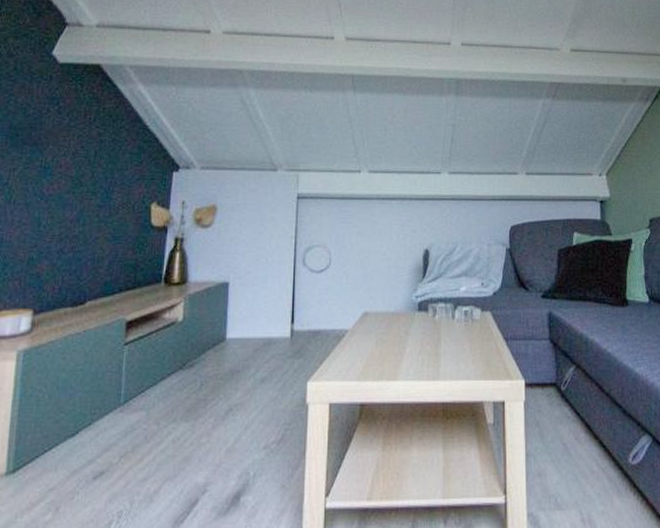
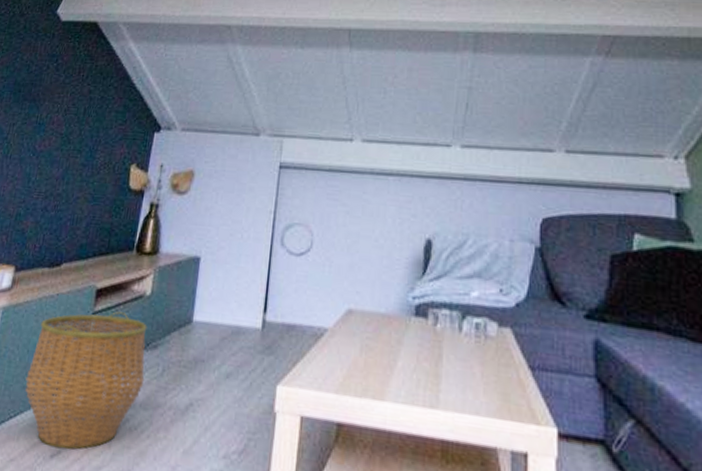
basket: none [58,339,184,470] -> present [25,311,147,450]

